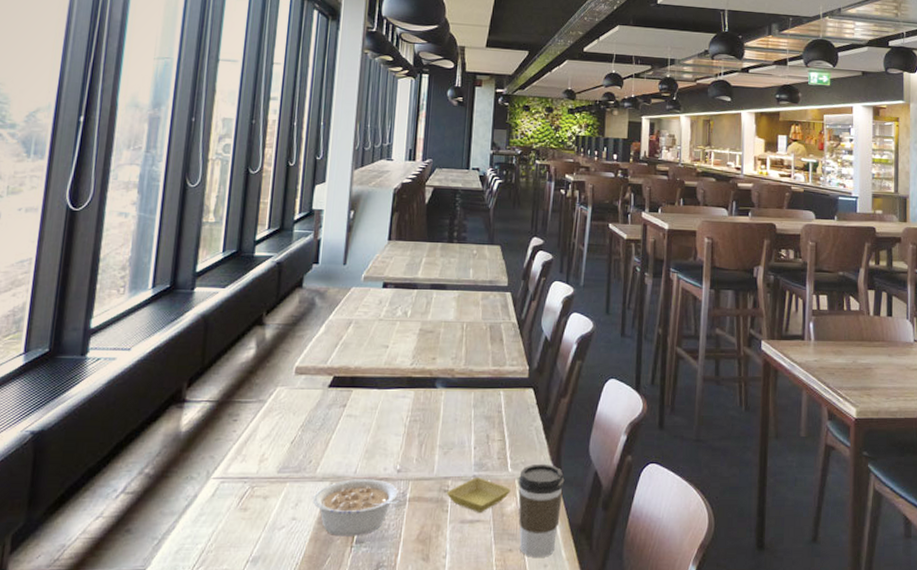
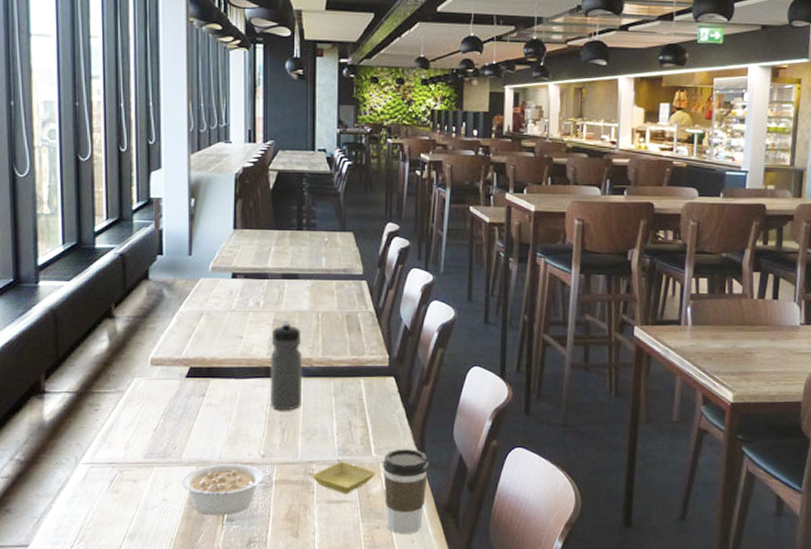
water bottle: none [410,331,446,423] -> present [269,321,303,411]

